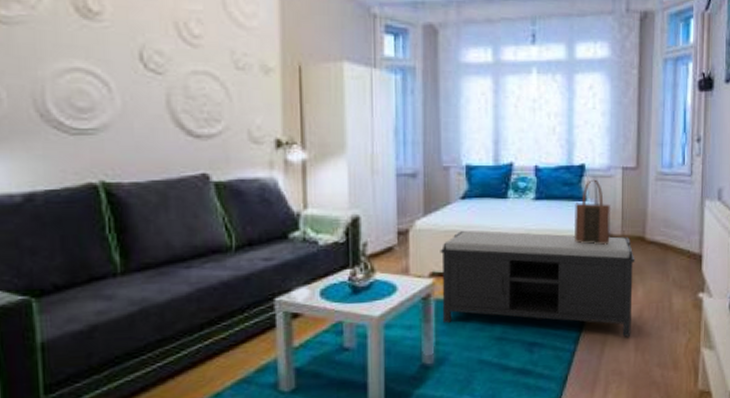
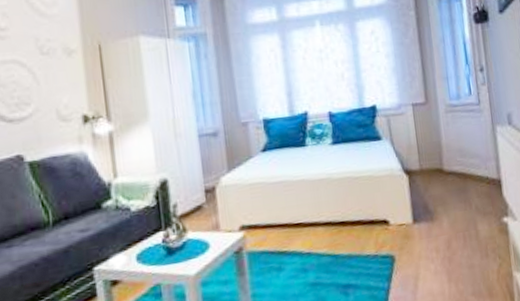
bench: present [440,231,635,337] -> none [247,170,442,274]
tote bag: present [573,179,612,245] -> none [371,118,410,182]

